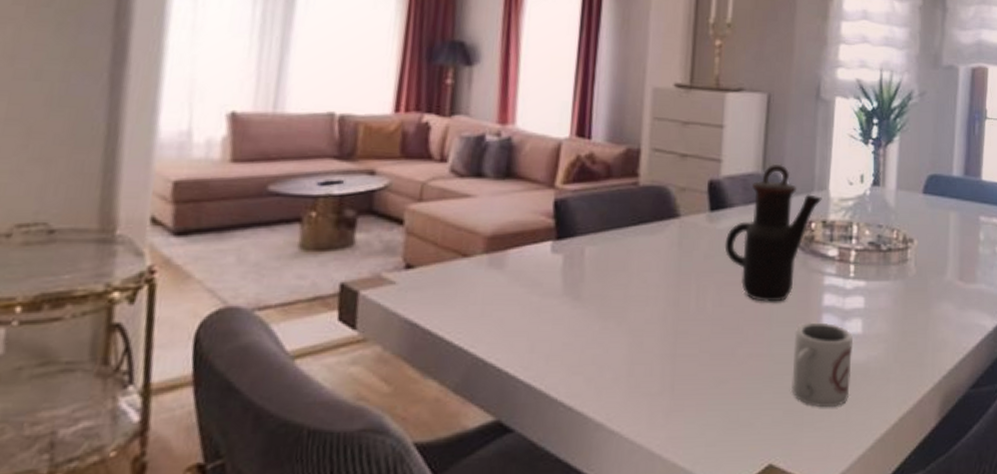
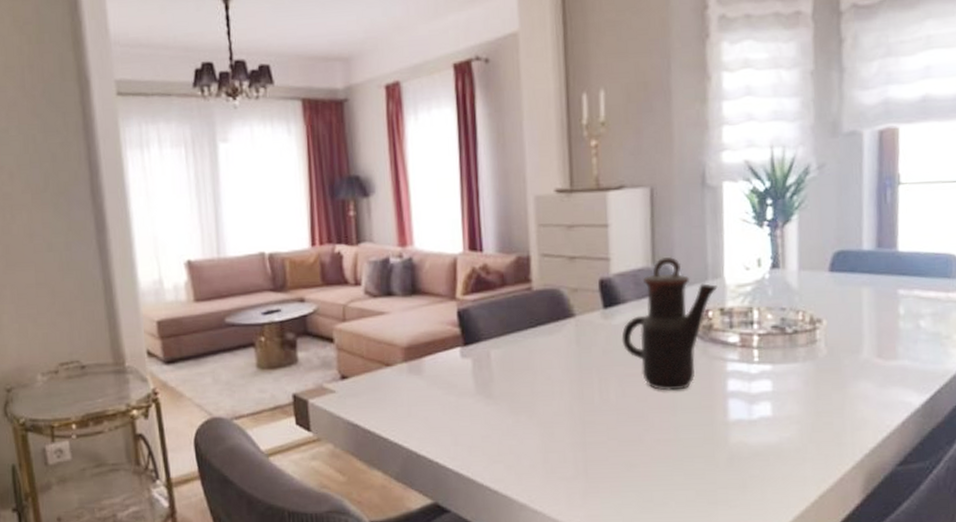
cup: present [791,322,854,407] -> none [701,407,764,487]

